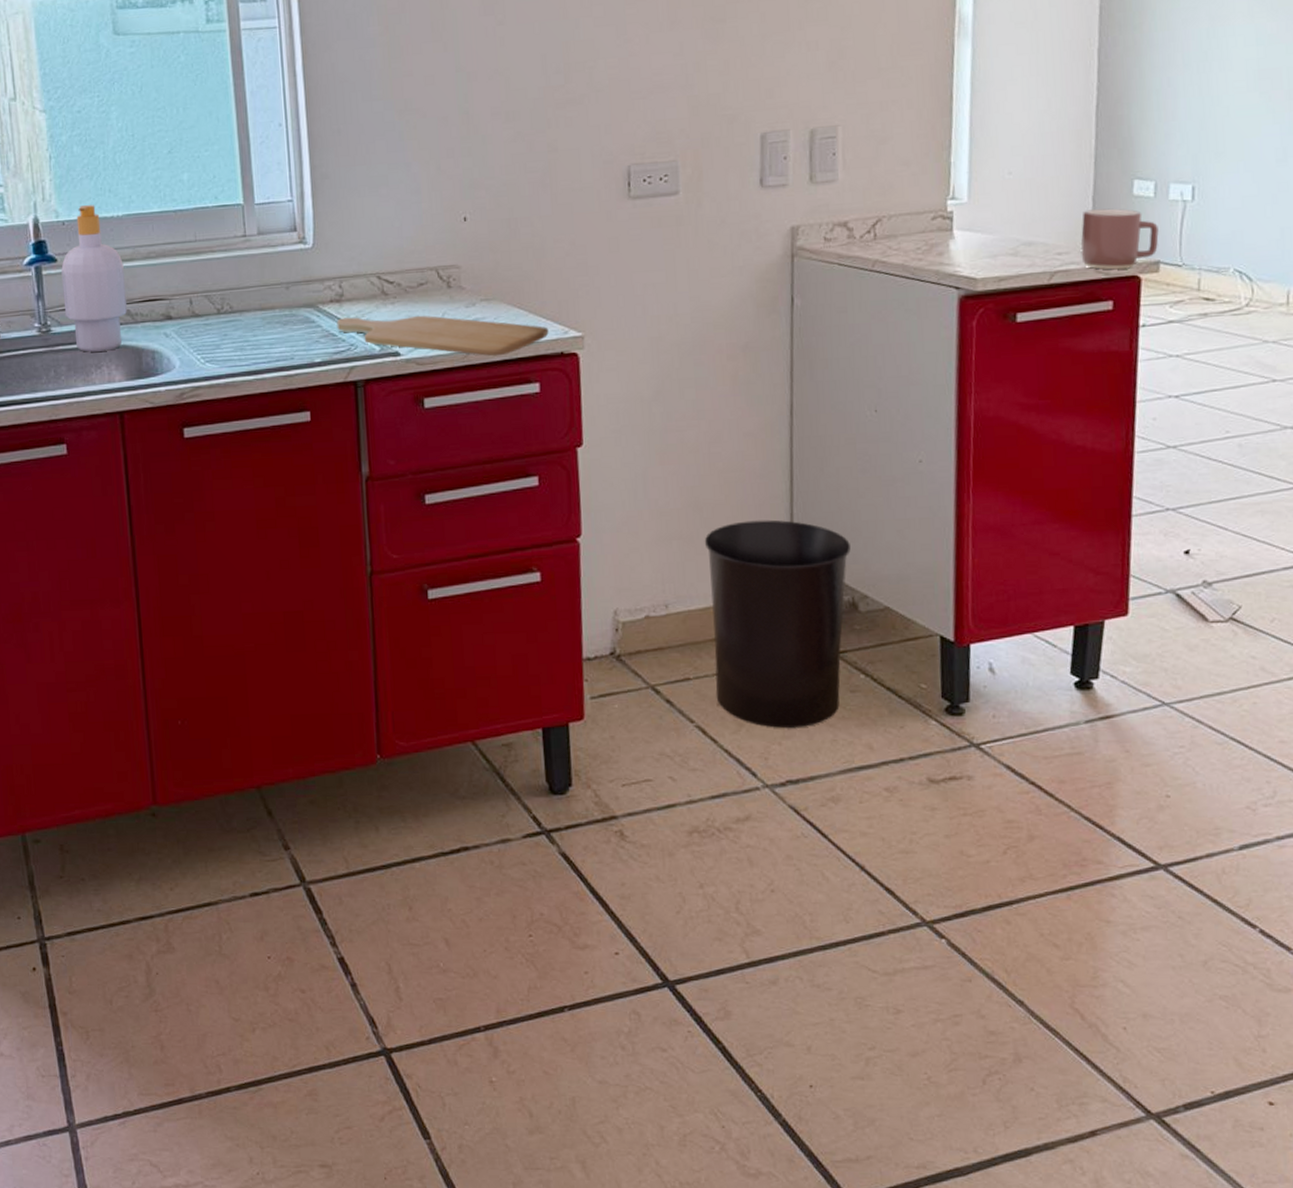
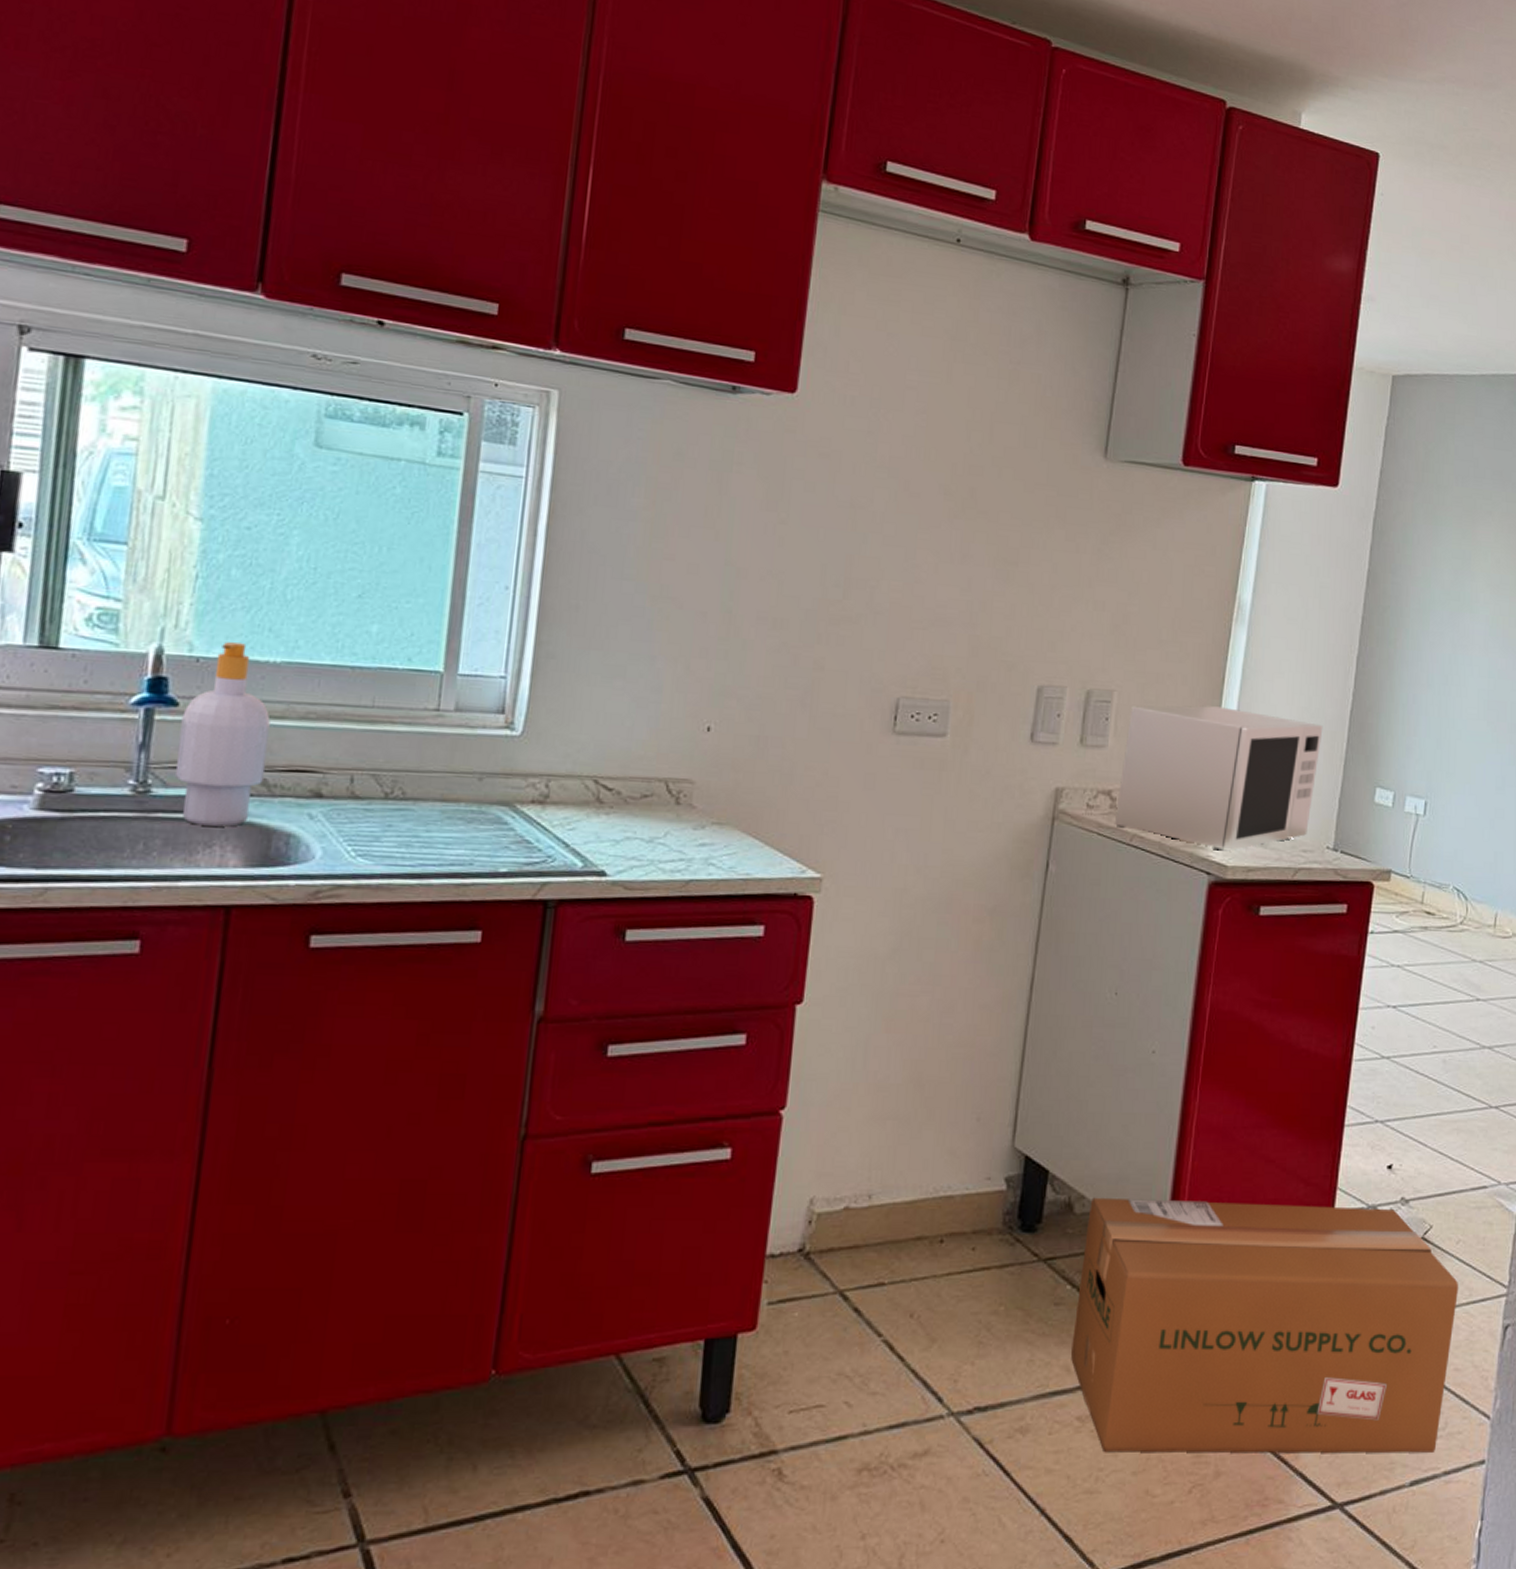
chopping board: present [336,315,549,357] -> none [534,823,784,890]
waste bin: present [704,519,851,728] -> none [910,1103,1074,1345]
microwave: none [853,123,1067,265] -> present [1114,705,1323,851]
box: none [871,592,1278,820] -> present [1071,1197,1459,1454]
mug: present [1080,208,1159,270] -> none [1323,811,1393,874]

